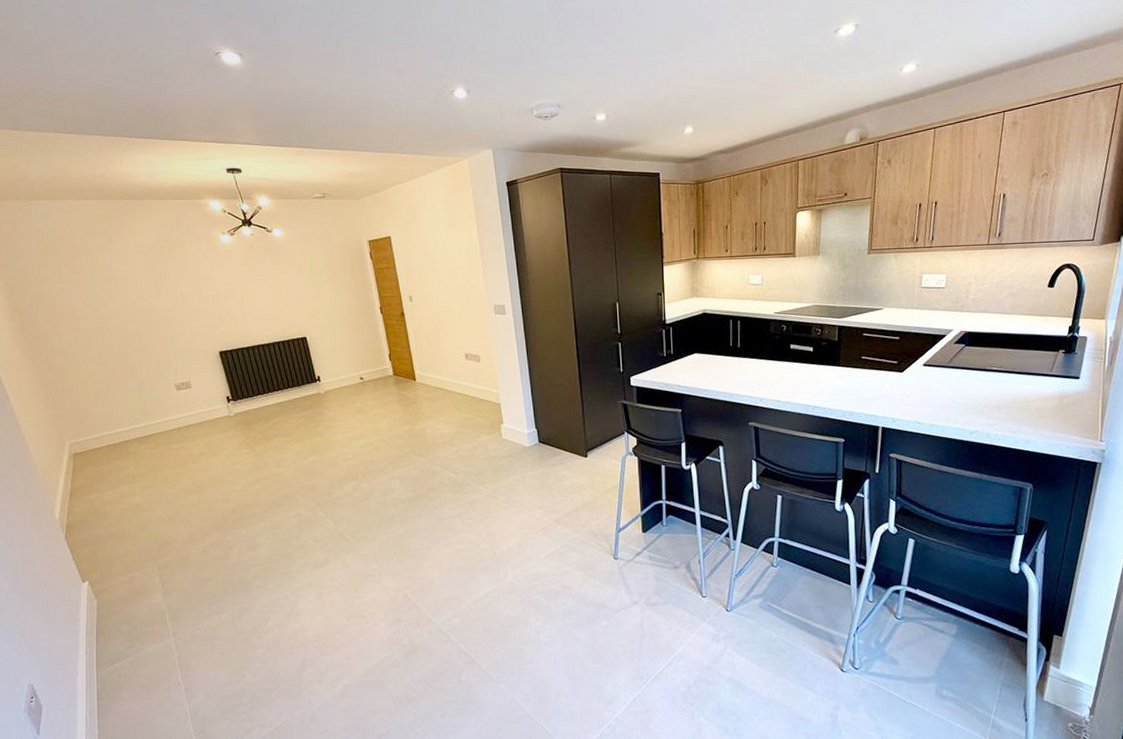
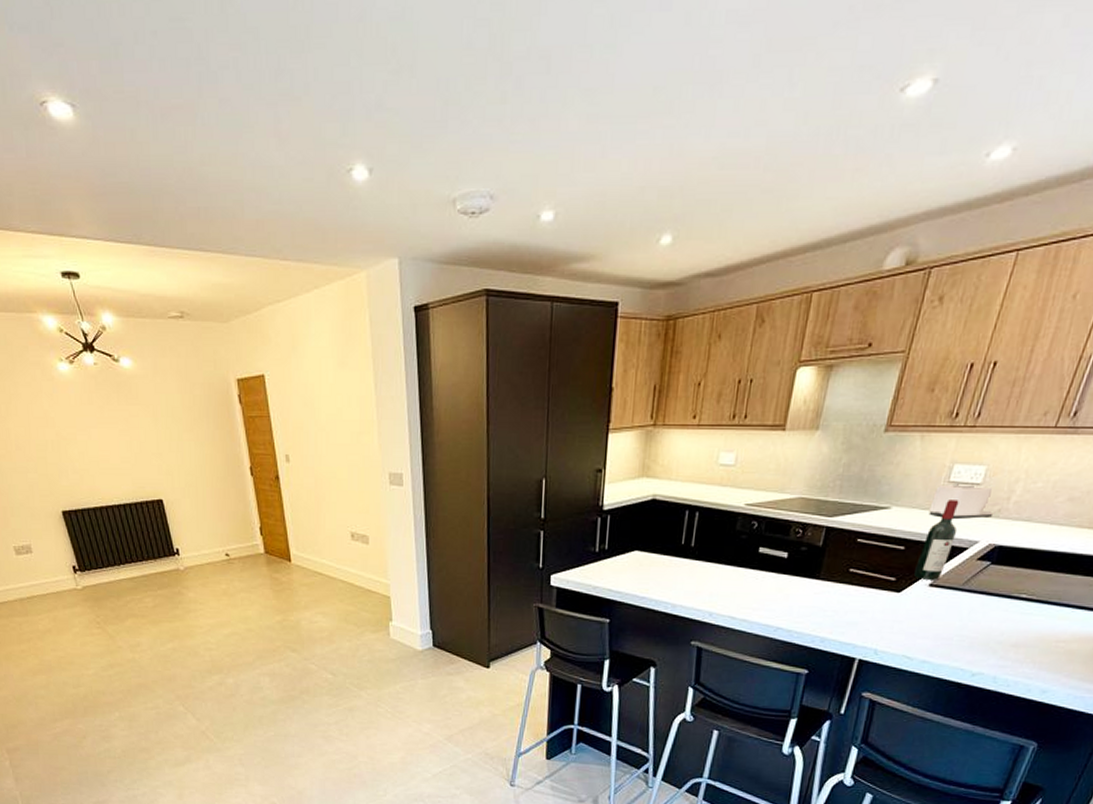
wine bottle: none [909,300,936,361] -> present [913,500,959,580]
toaster: none [911,287,960,314] -> present [929,483,996,519]

